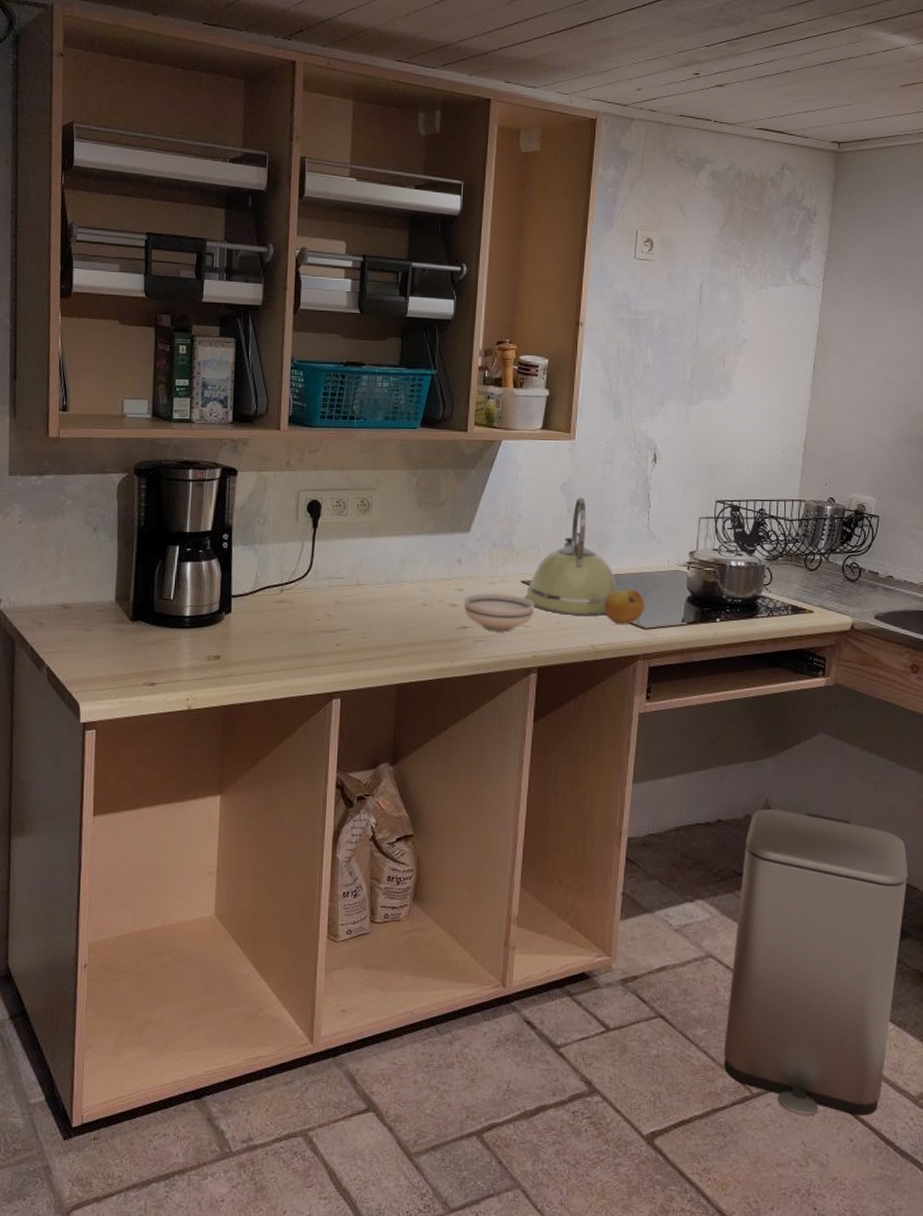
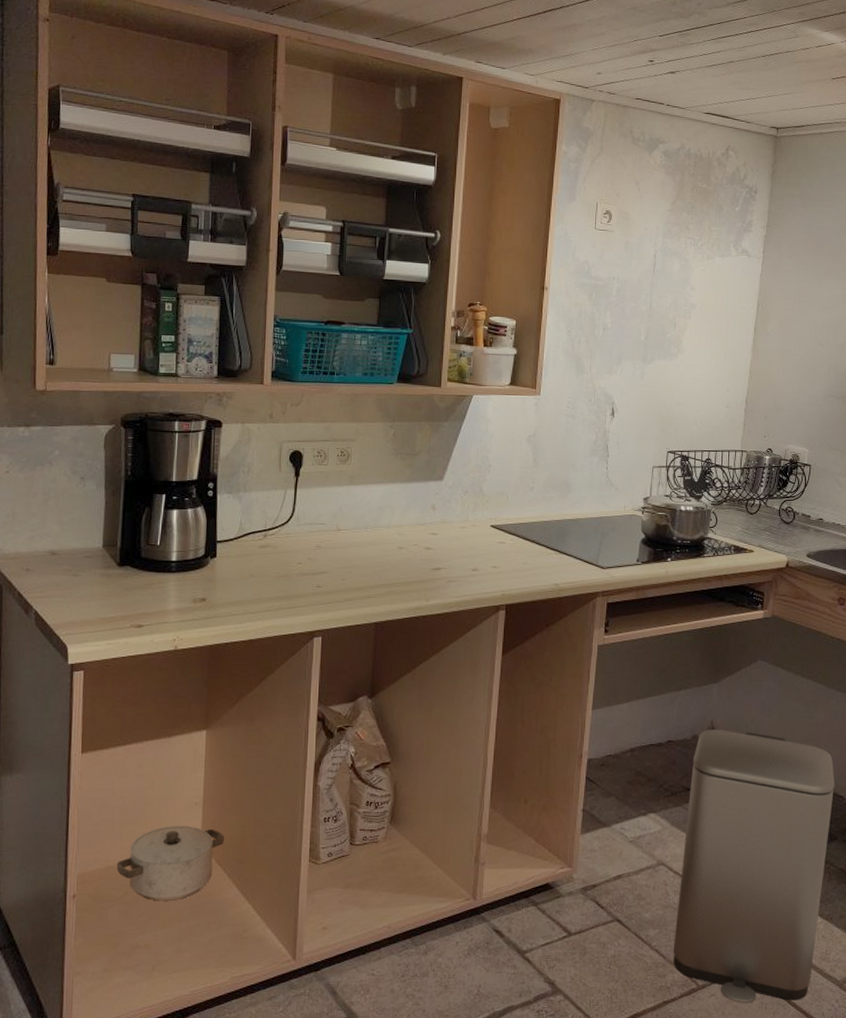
cooking pot: none [128,895,238,975] -> present [116,826,223,901]
bowl: present [463,593,535,632] -> none [437,537,503,573]
kettle: present [525,497,617,616] -> none [494,448,579,557]
fruit: present [603,588,645,625] -> none [565,531,604,565]

